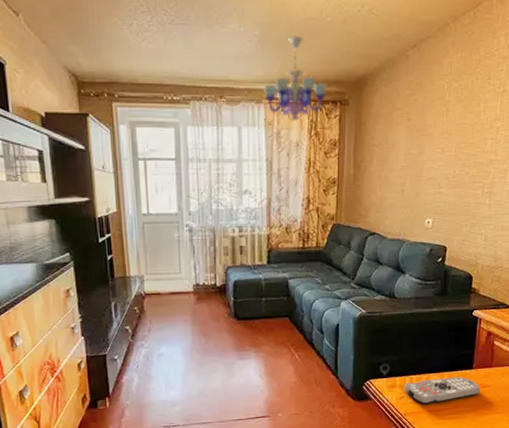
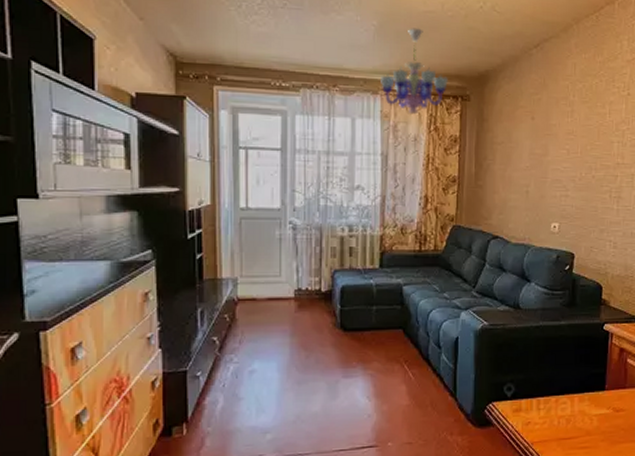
remote control: present [404,377,480,405] -> none [531,399,614,432]

